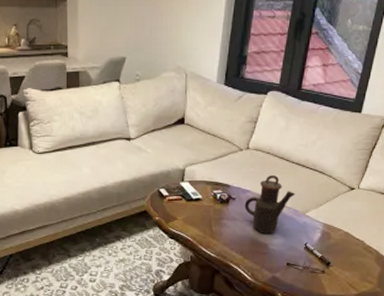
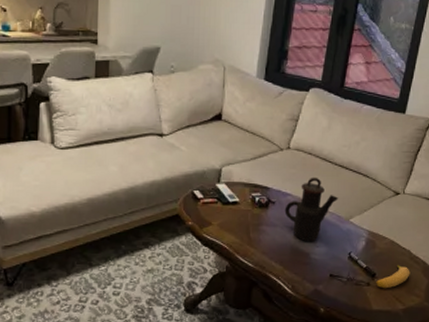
banana: none [330,254,364,276] -> present [376,265,410,289]

